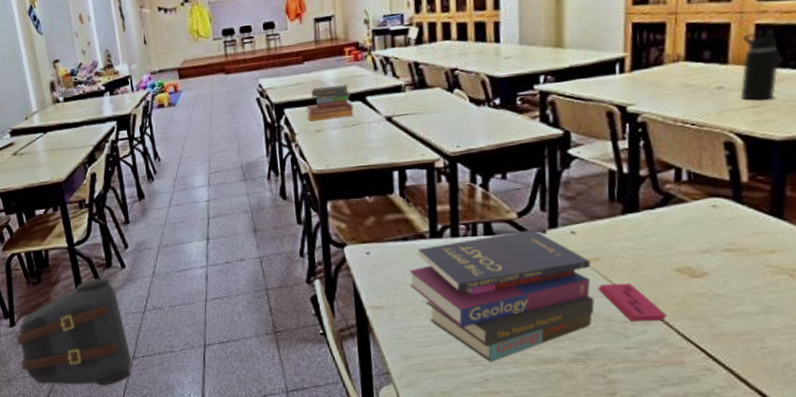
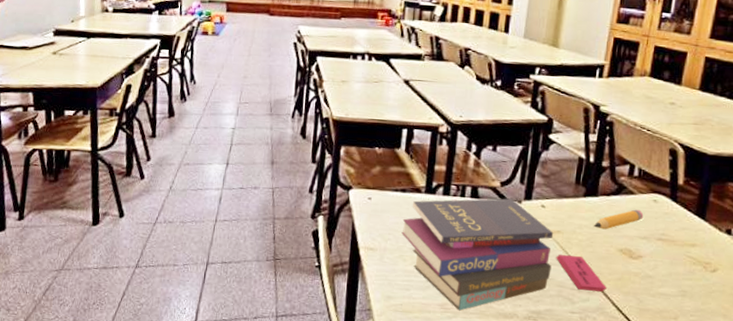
backpack: present [16,278,132,387] -> none [22,185,135,291]
books: present [305,85,354,122] -> none [336,42,378,75]
pencil: none [638,219,702,249] -> present [593,209,644,230]
water bottle: present [740,29,781,101] -> none [687,63,721,121]

